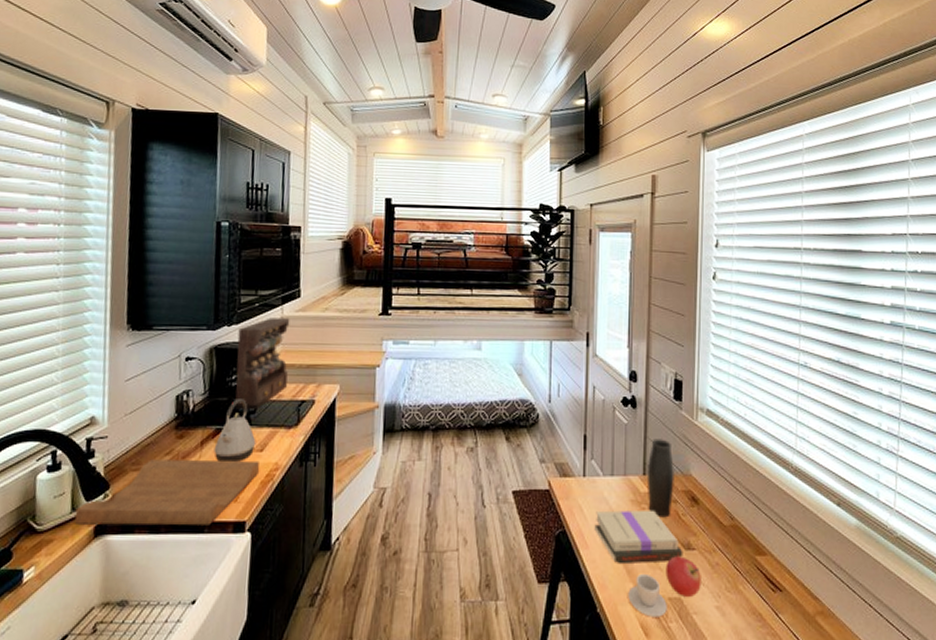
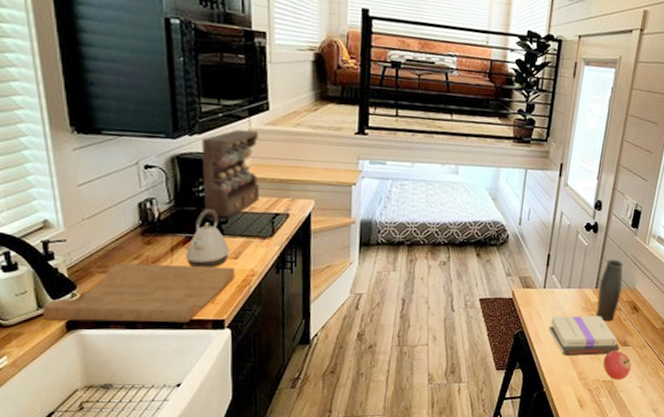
teacup: present [628,573,667,617] -> none [570,363,601,394]

